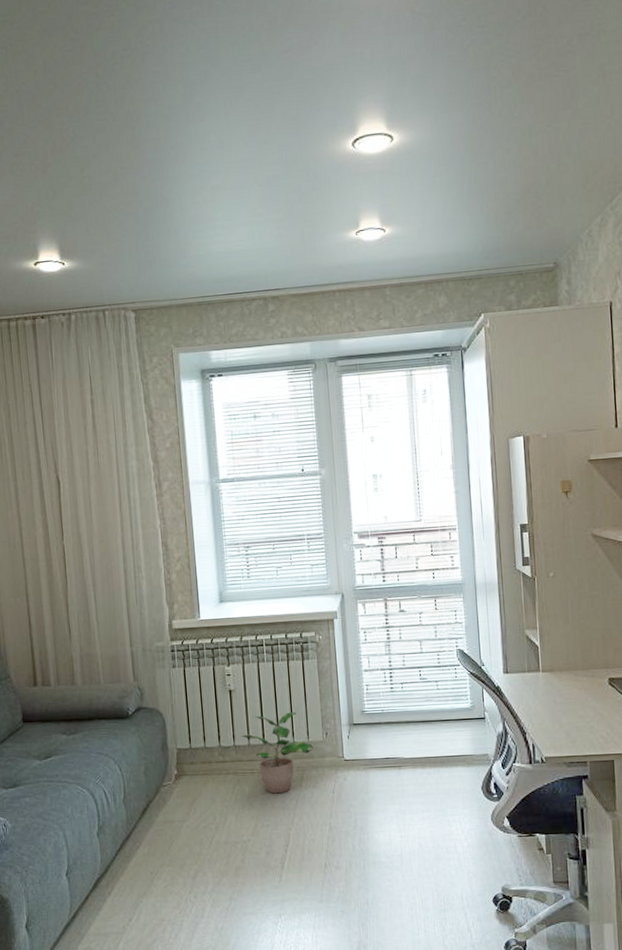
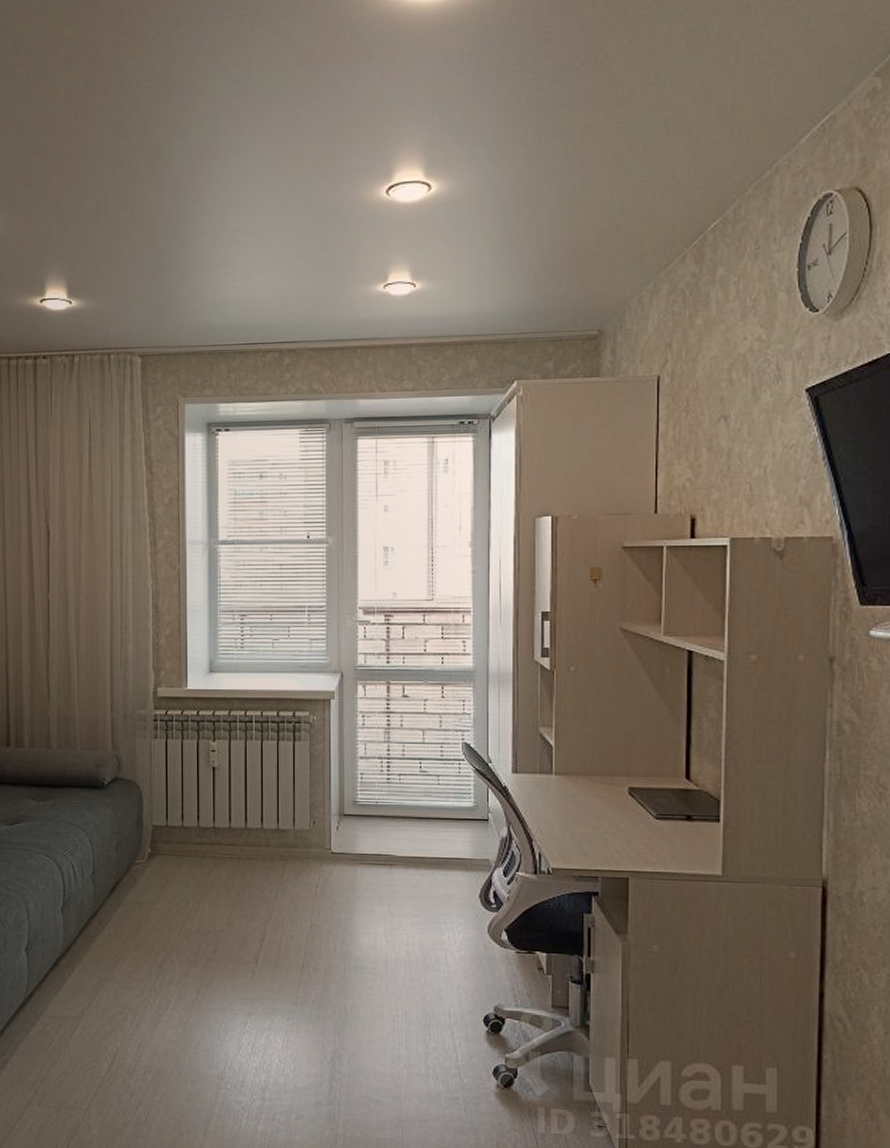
potted plant: present [241,712,314,794] -> none [222,796,299,883]

